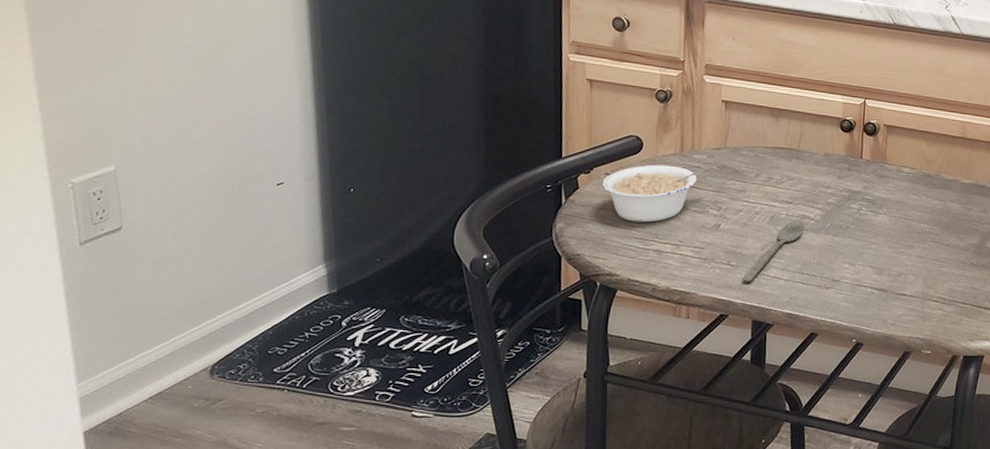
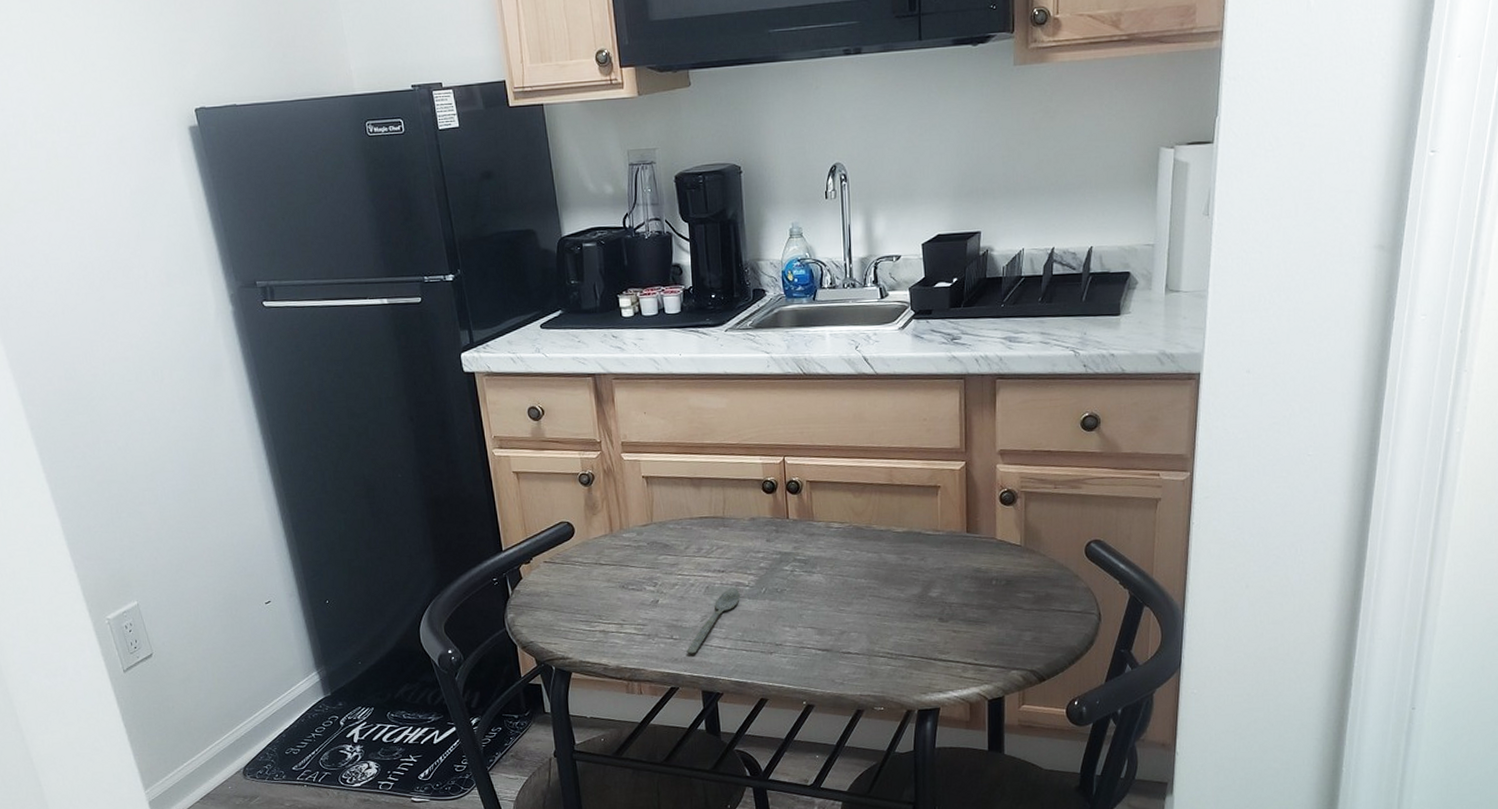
legume: present [602,164,714,223] -> none [542,541,644,606]

